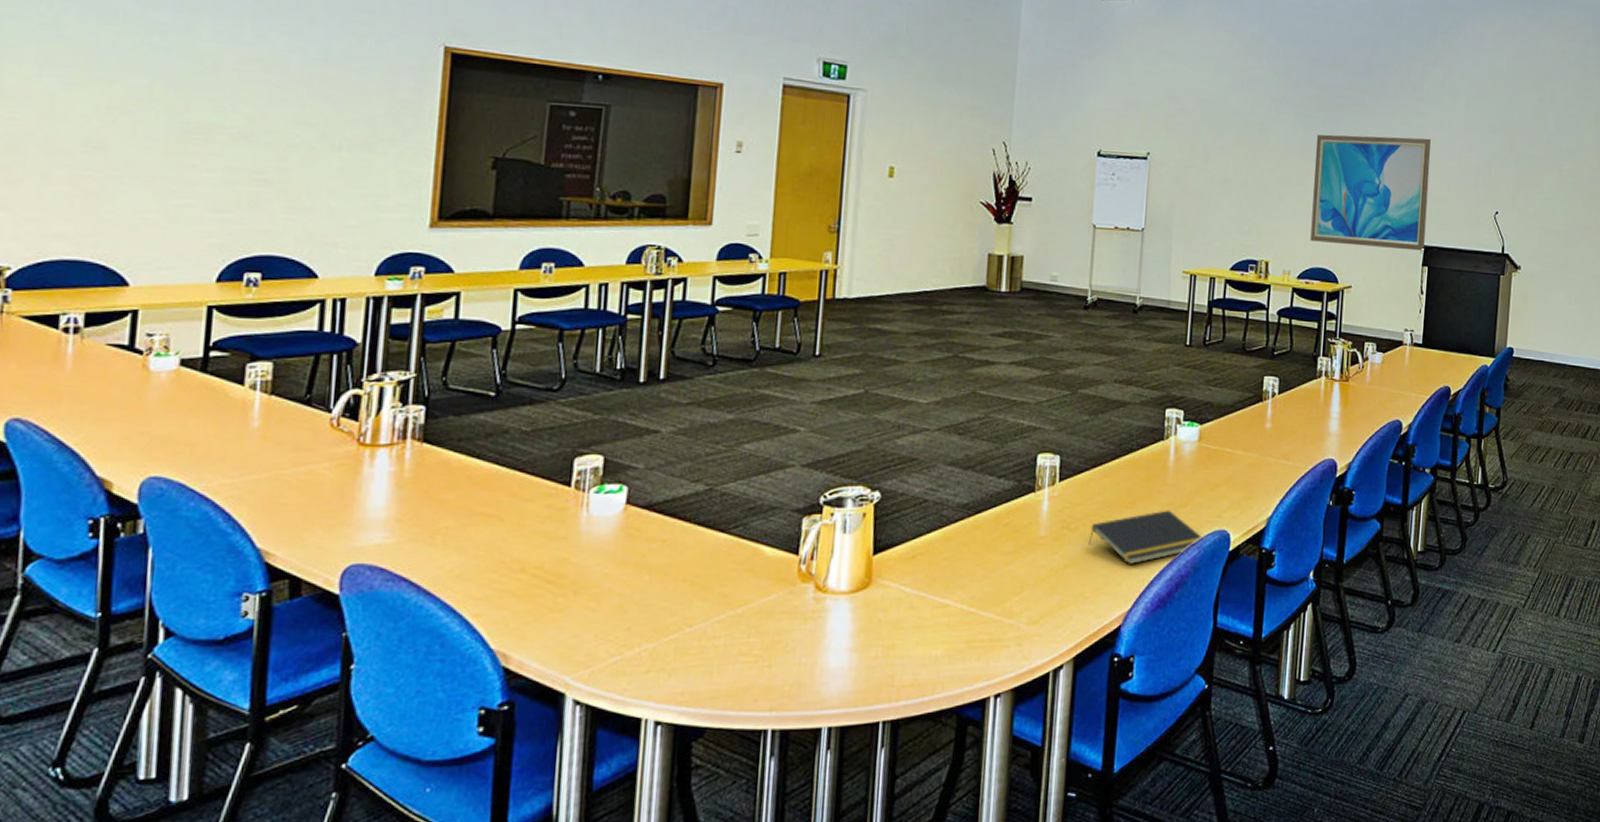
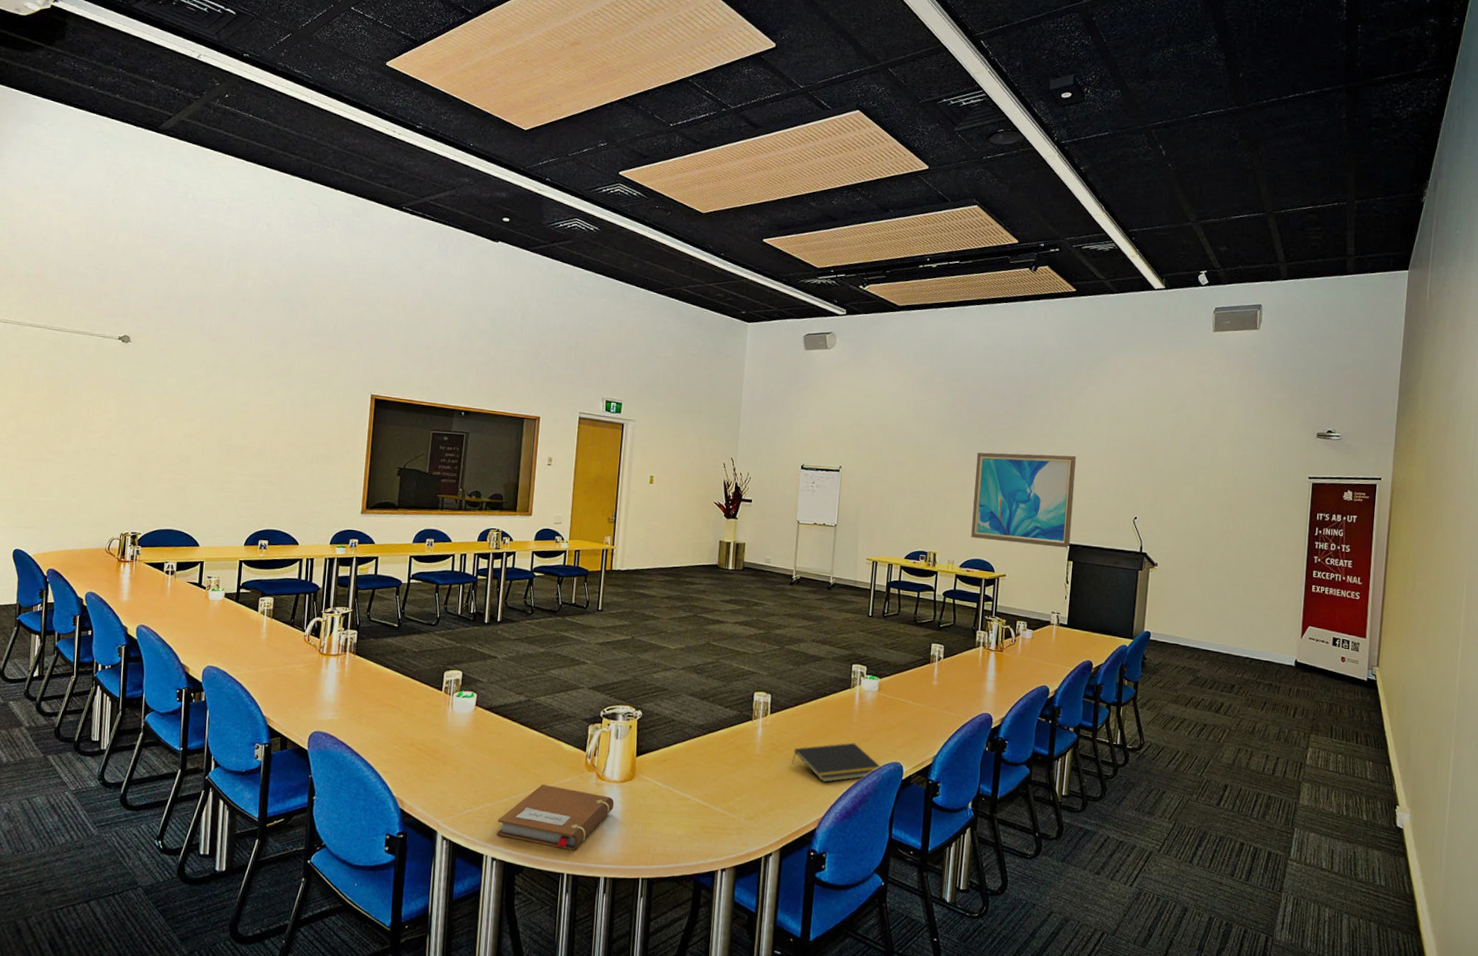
notebook: none [661,608,842,696] -> present [496,784,614,850]

